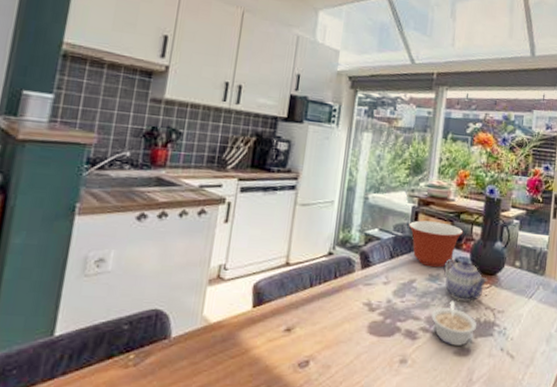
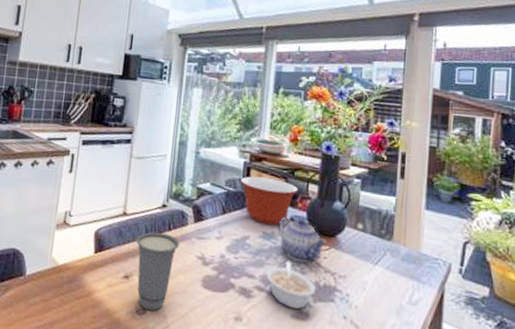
cup: none [299,281,345,362] -> present [136,231,179,311]

